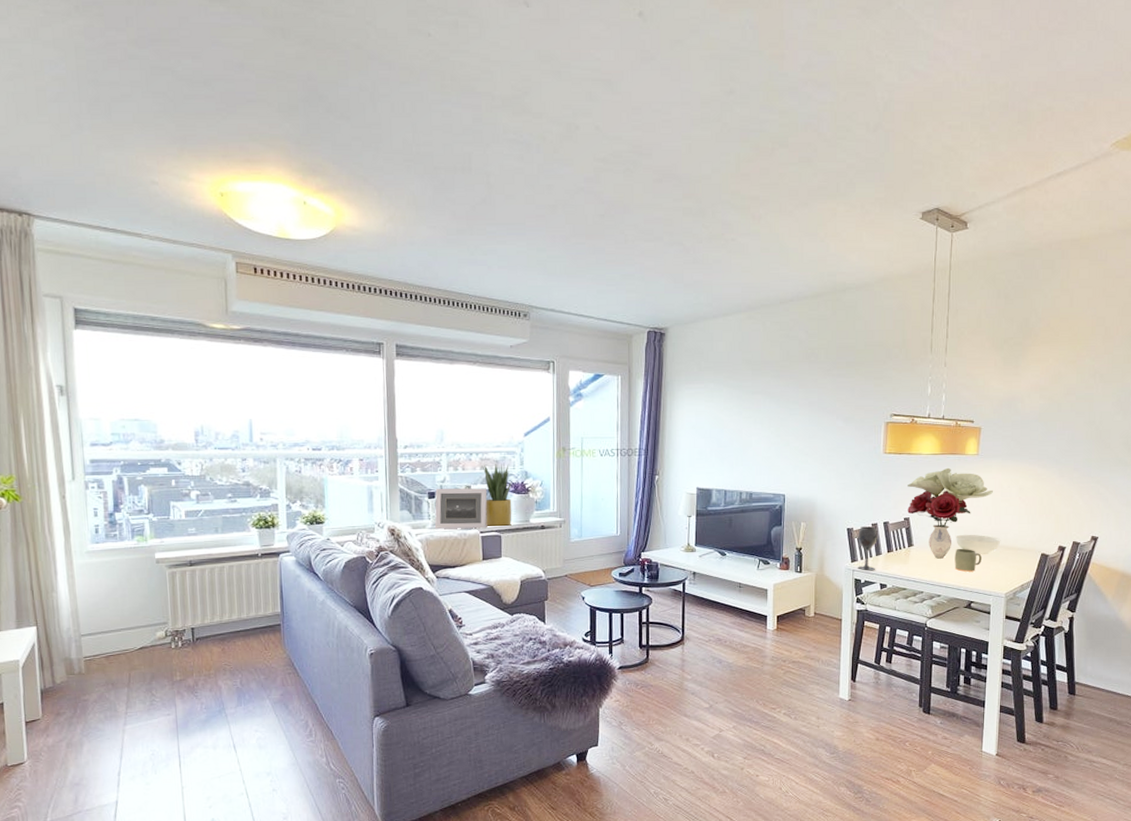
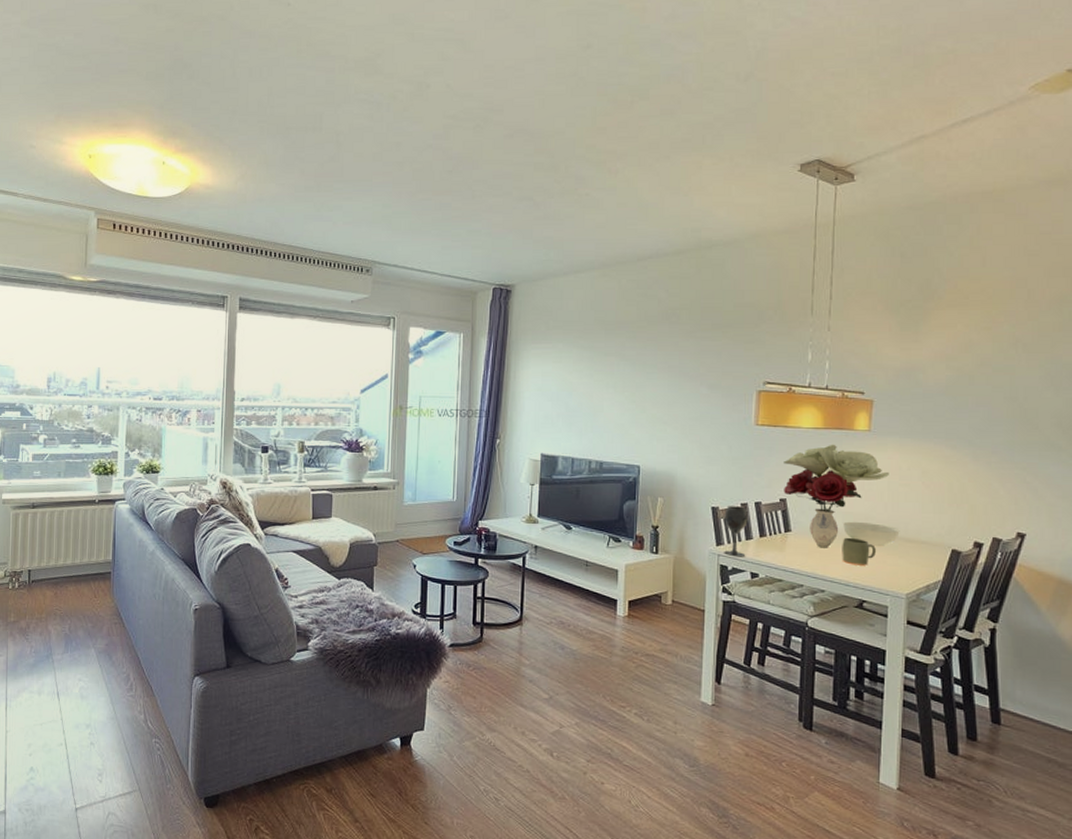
picture frame: present [434,488,488,529] -> none [266,442,321,486]
planter: present [482,462,514,526] -> none [316,419,348,485]

